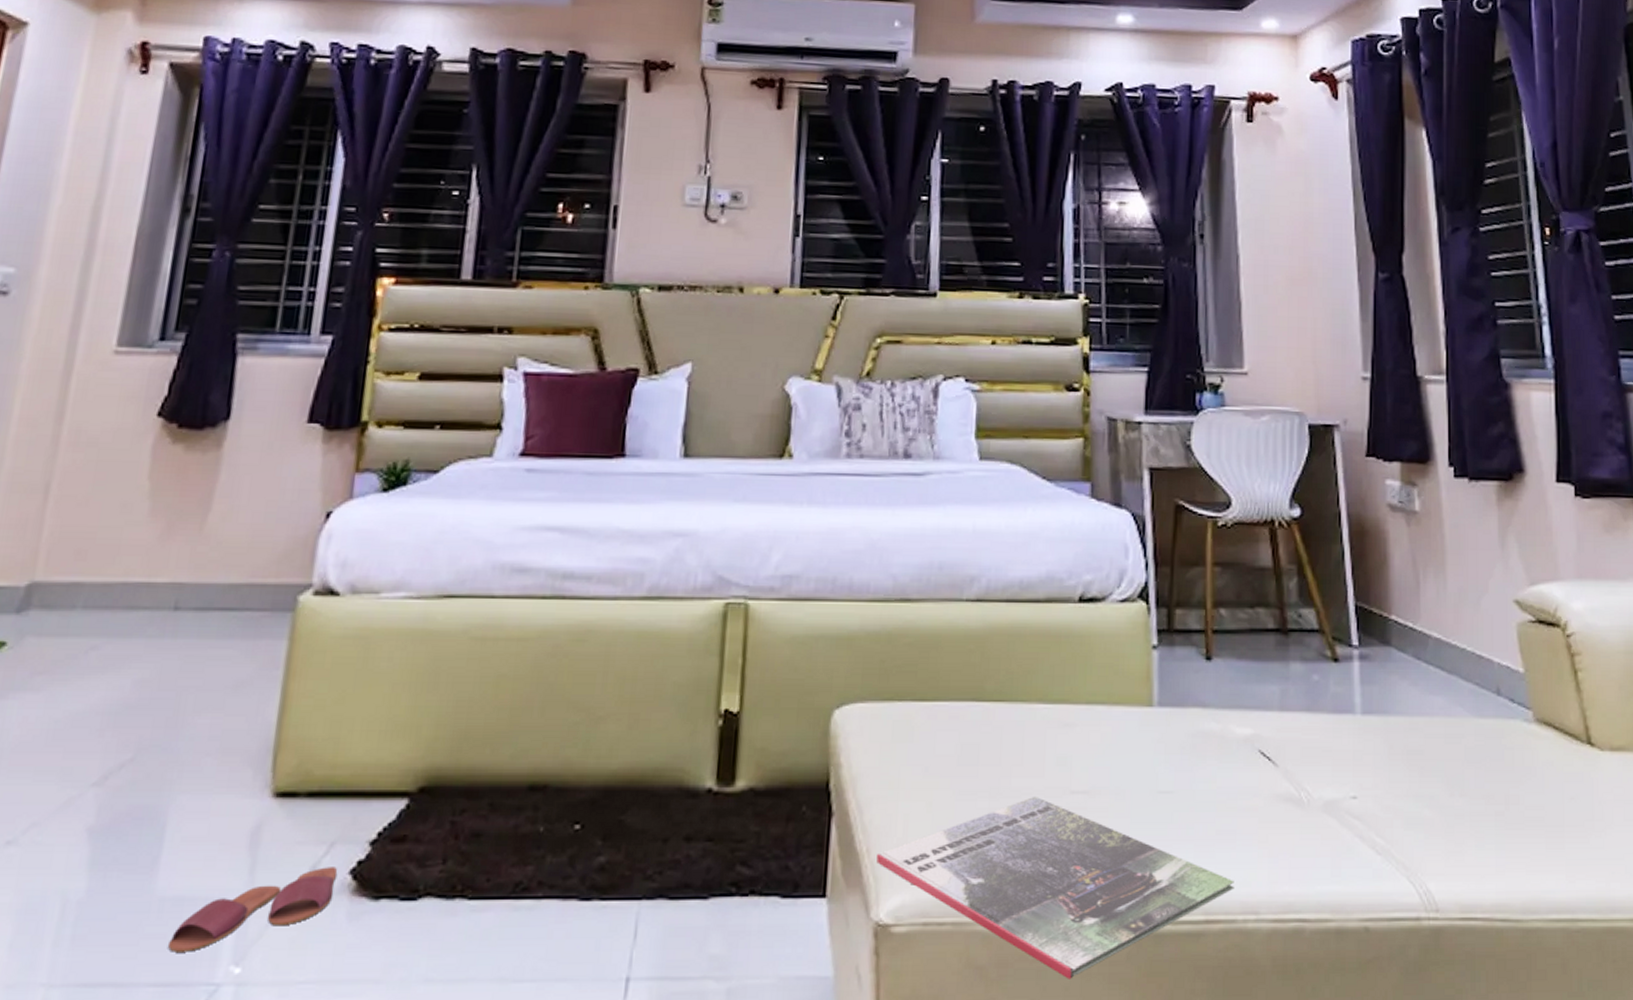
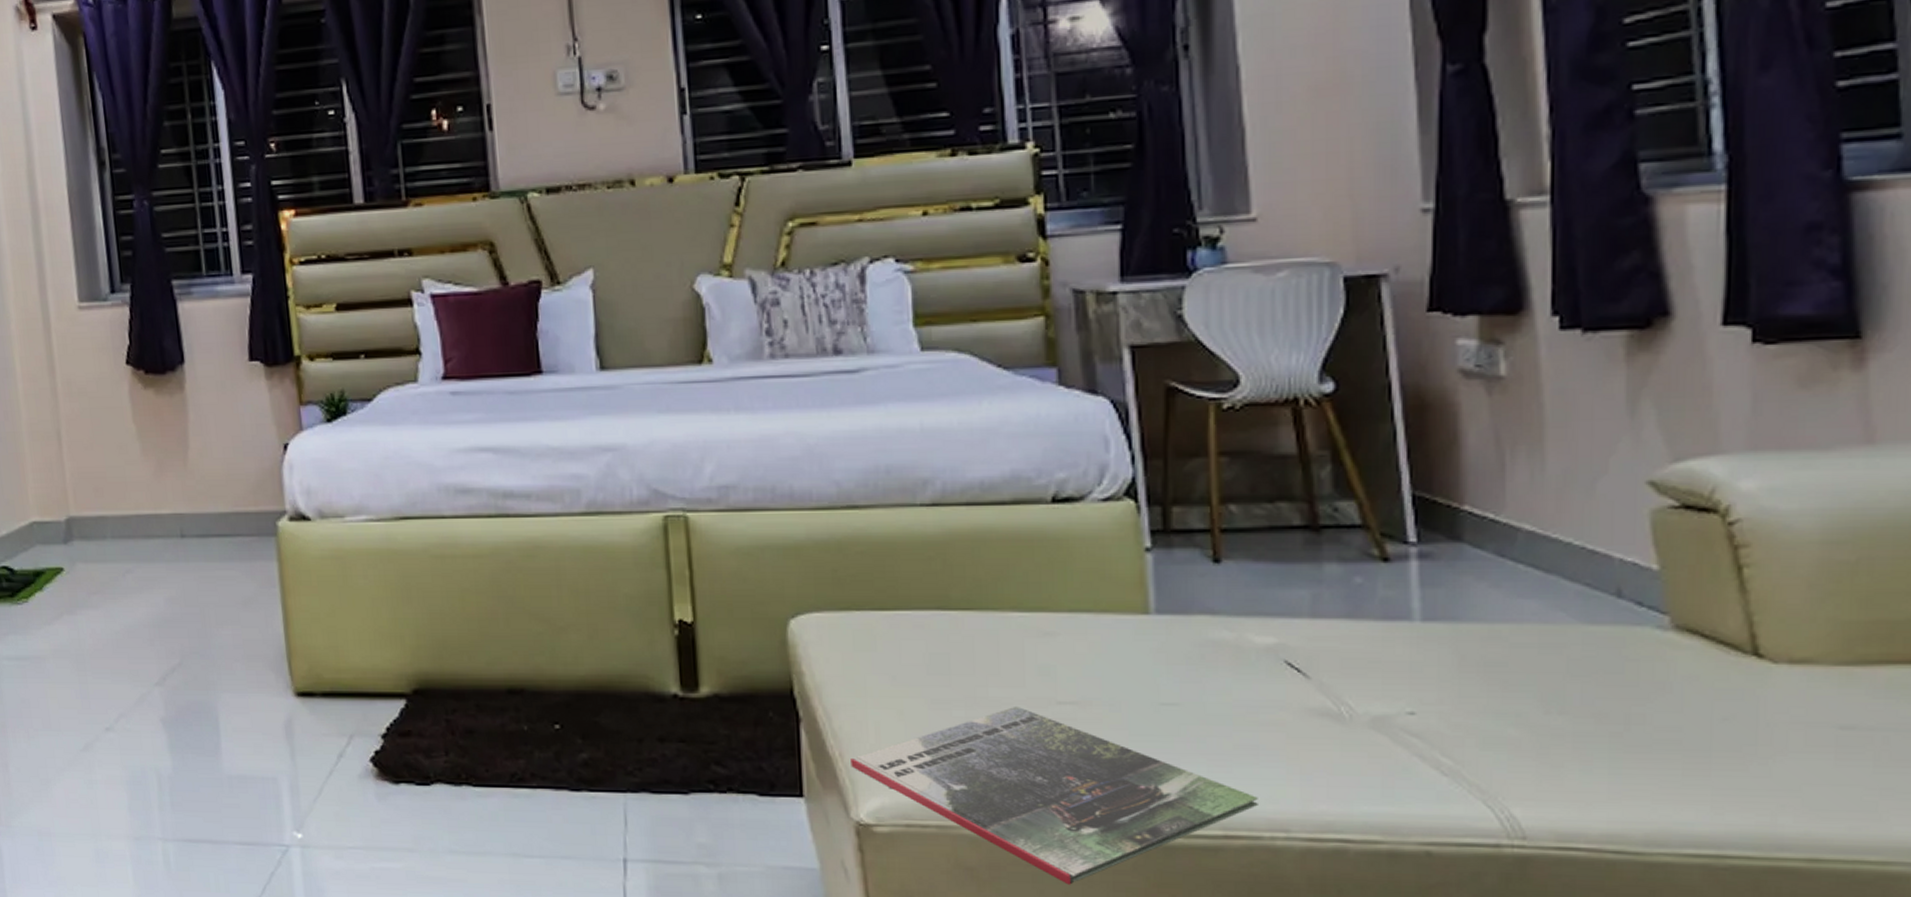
slippers: present [168,867,338,952] -> none [243,755,361,819]

